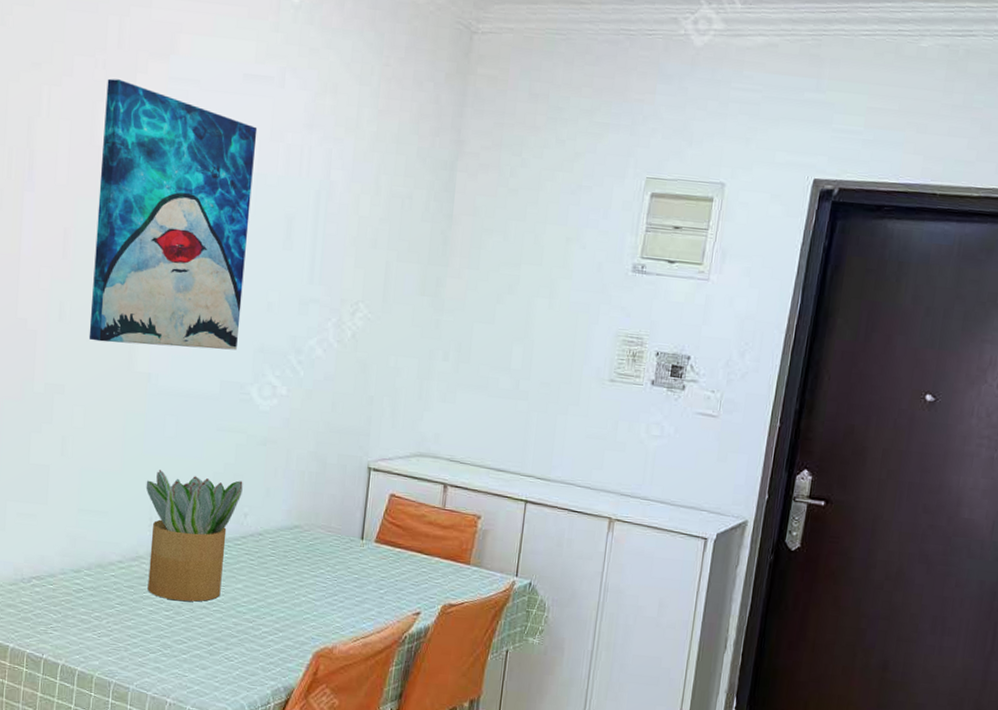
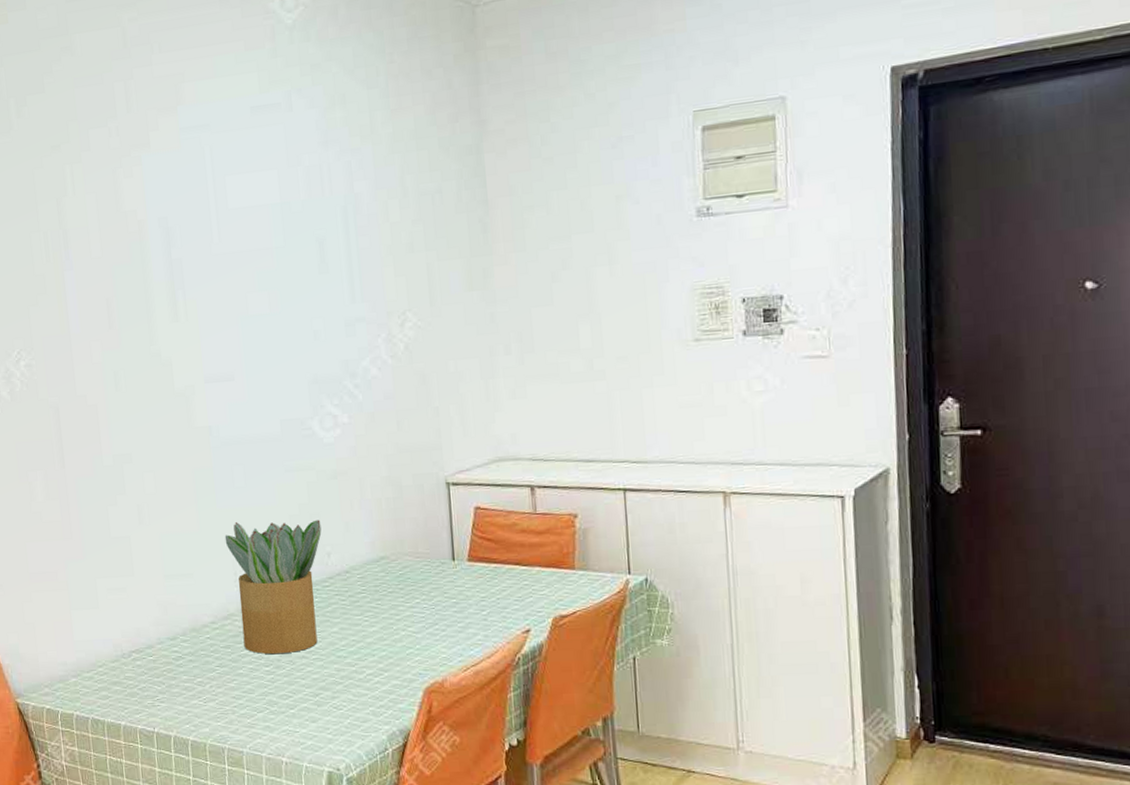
wall art: present [88,78,258,350] -> none [123,142,291,405]

